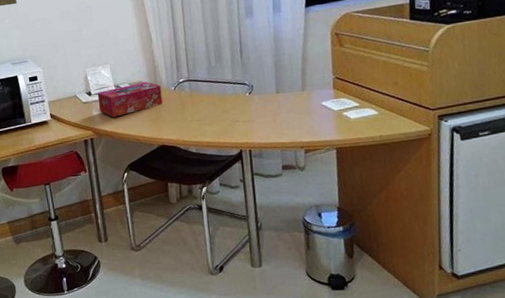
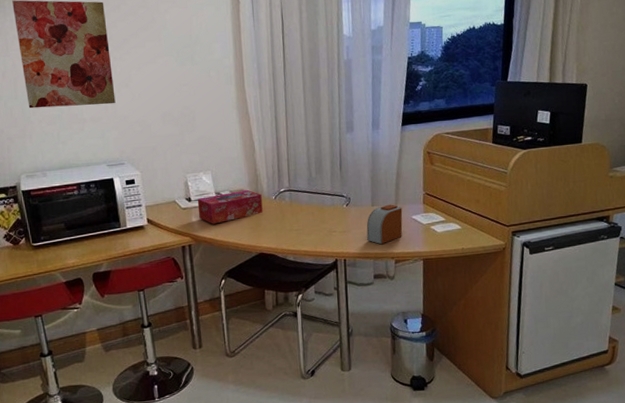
alarm clock: none [271,90,312,134] -> present [366,204,403,245]

